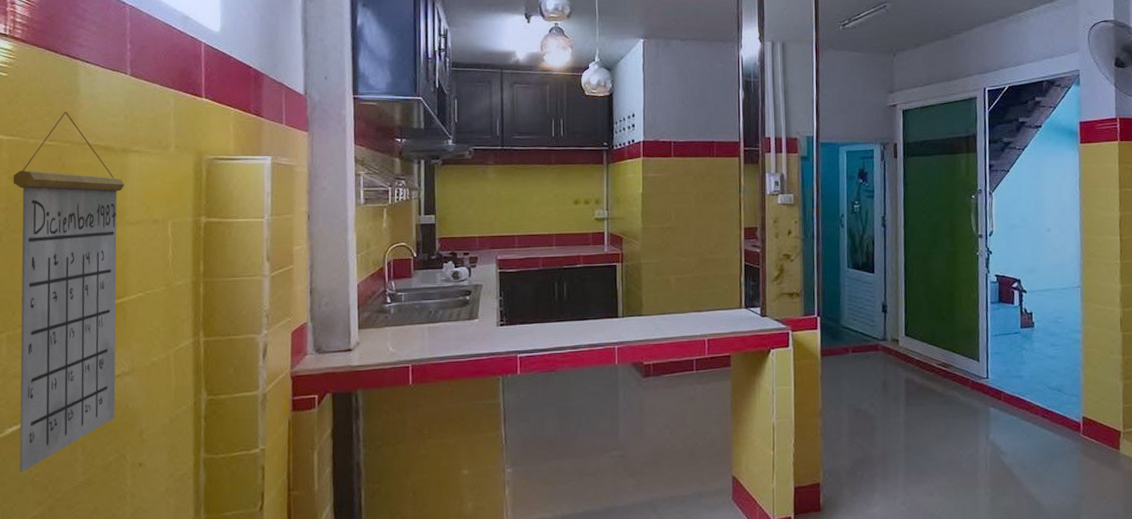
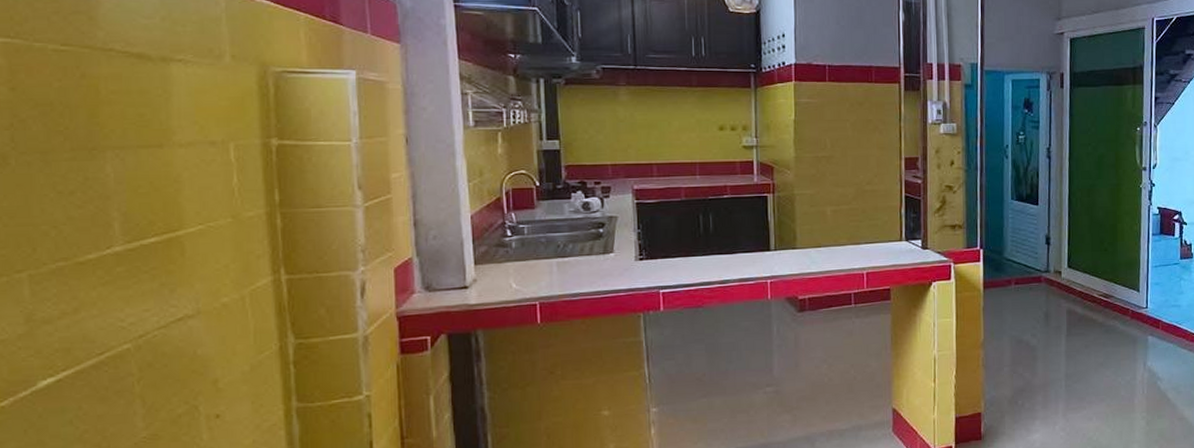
calendar: present [13,112,125,473] -> none [15,10,181,430]

